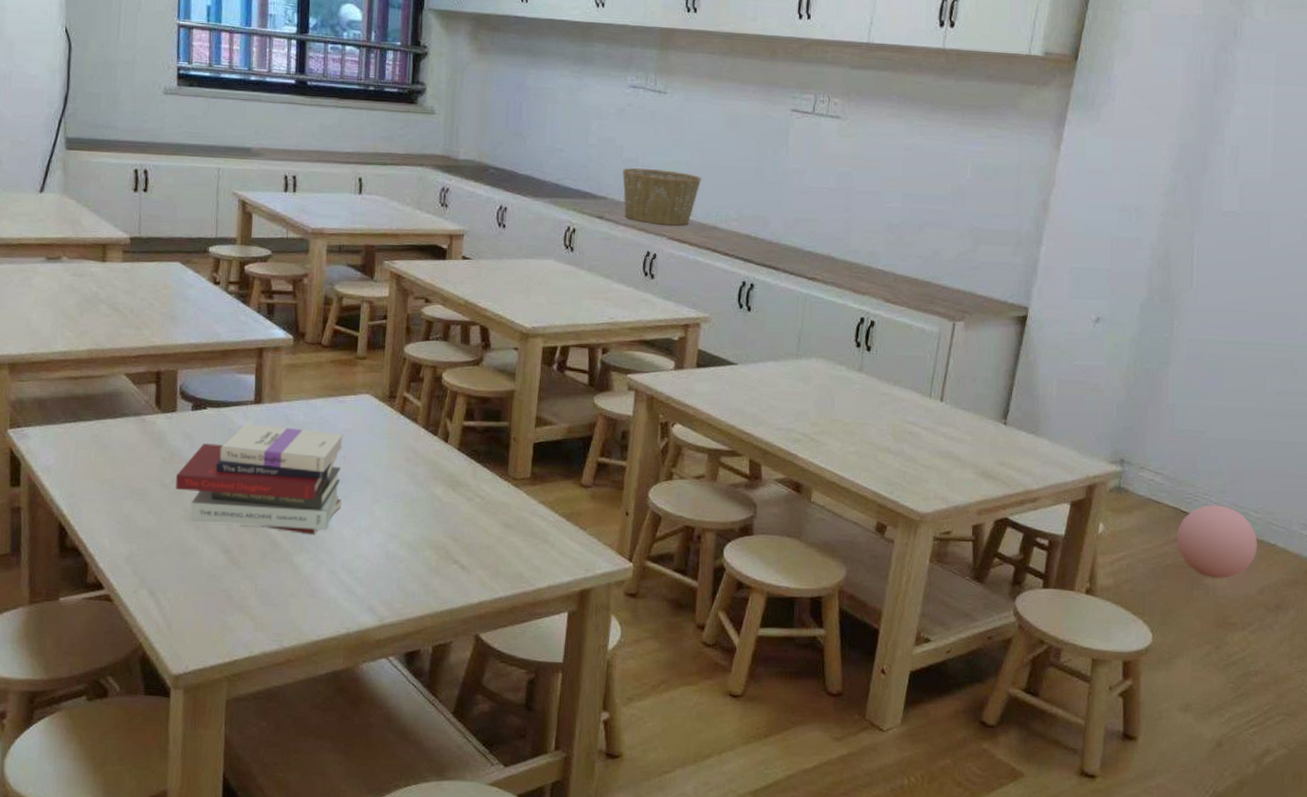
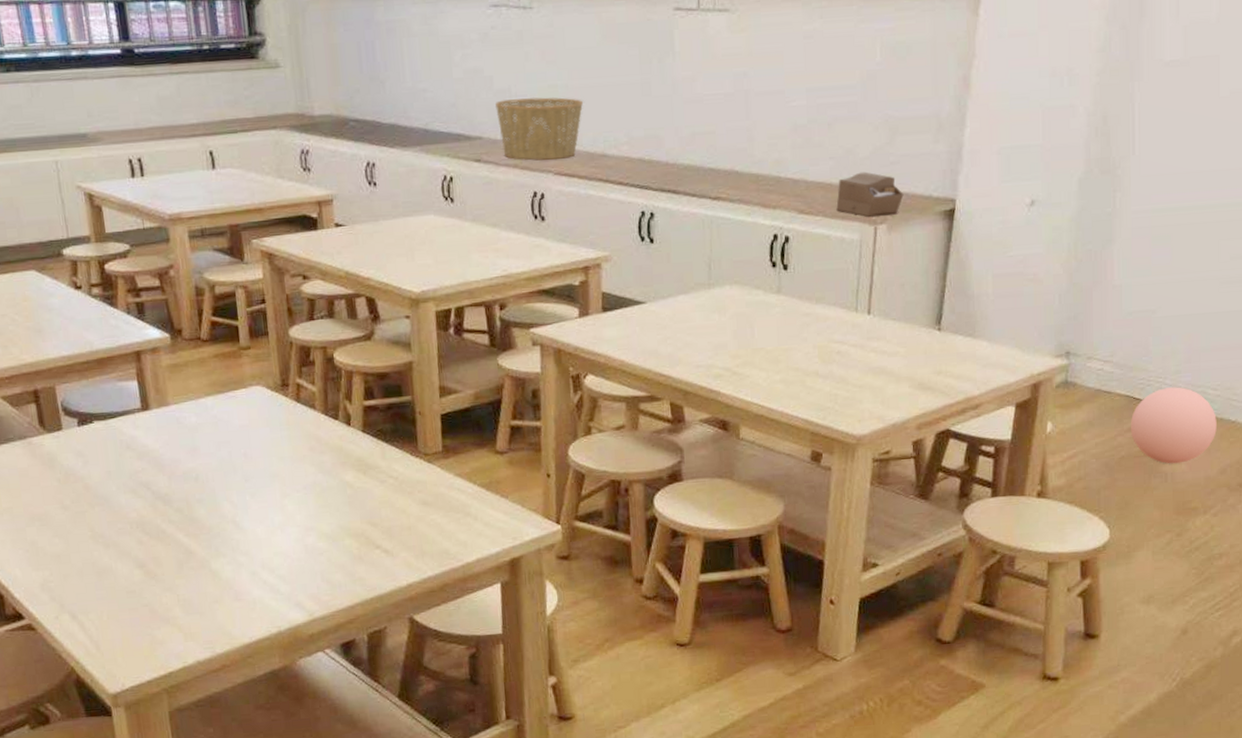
books: present [176,424,344,534] -> none [75,430,251,541]
sewing box: none [920,272,982,315] -> present [836,171,904,218]

